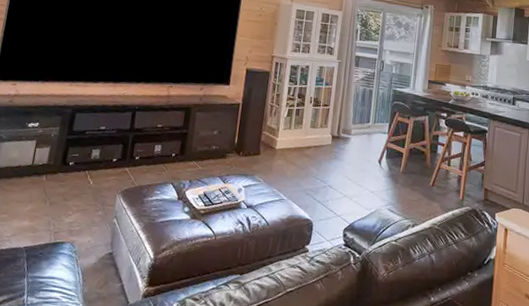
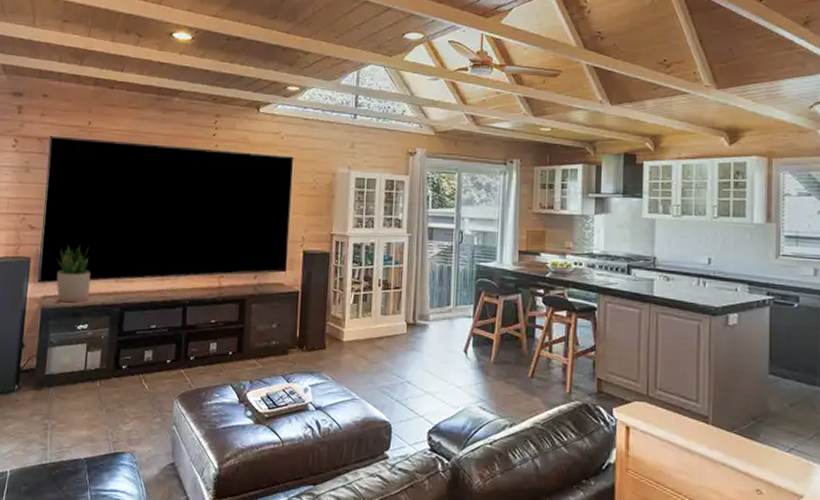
planter: none [10,49,48,103] -> present [56,244,91,303]

